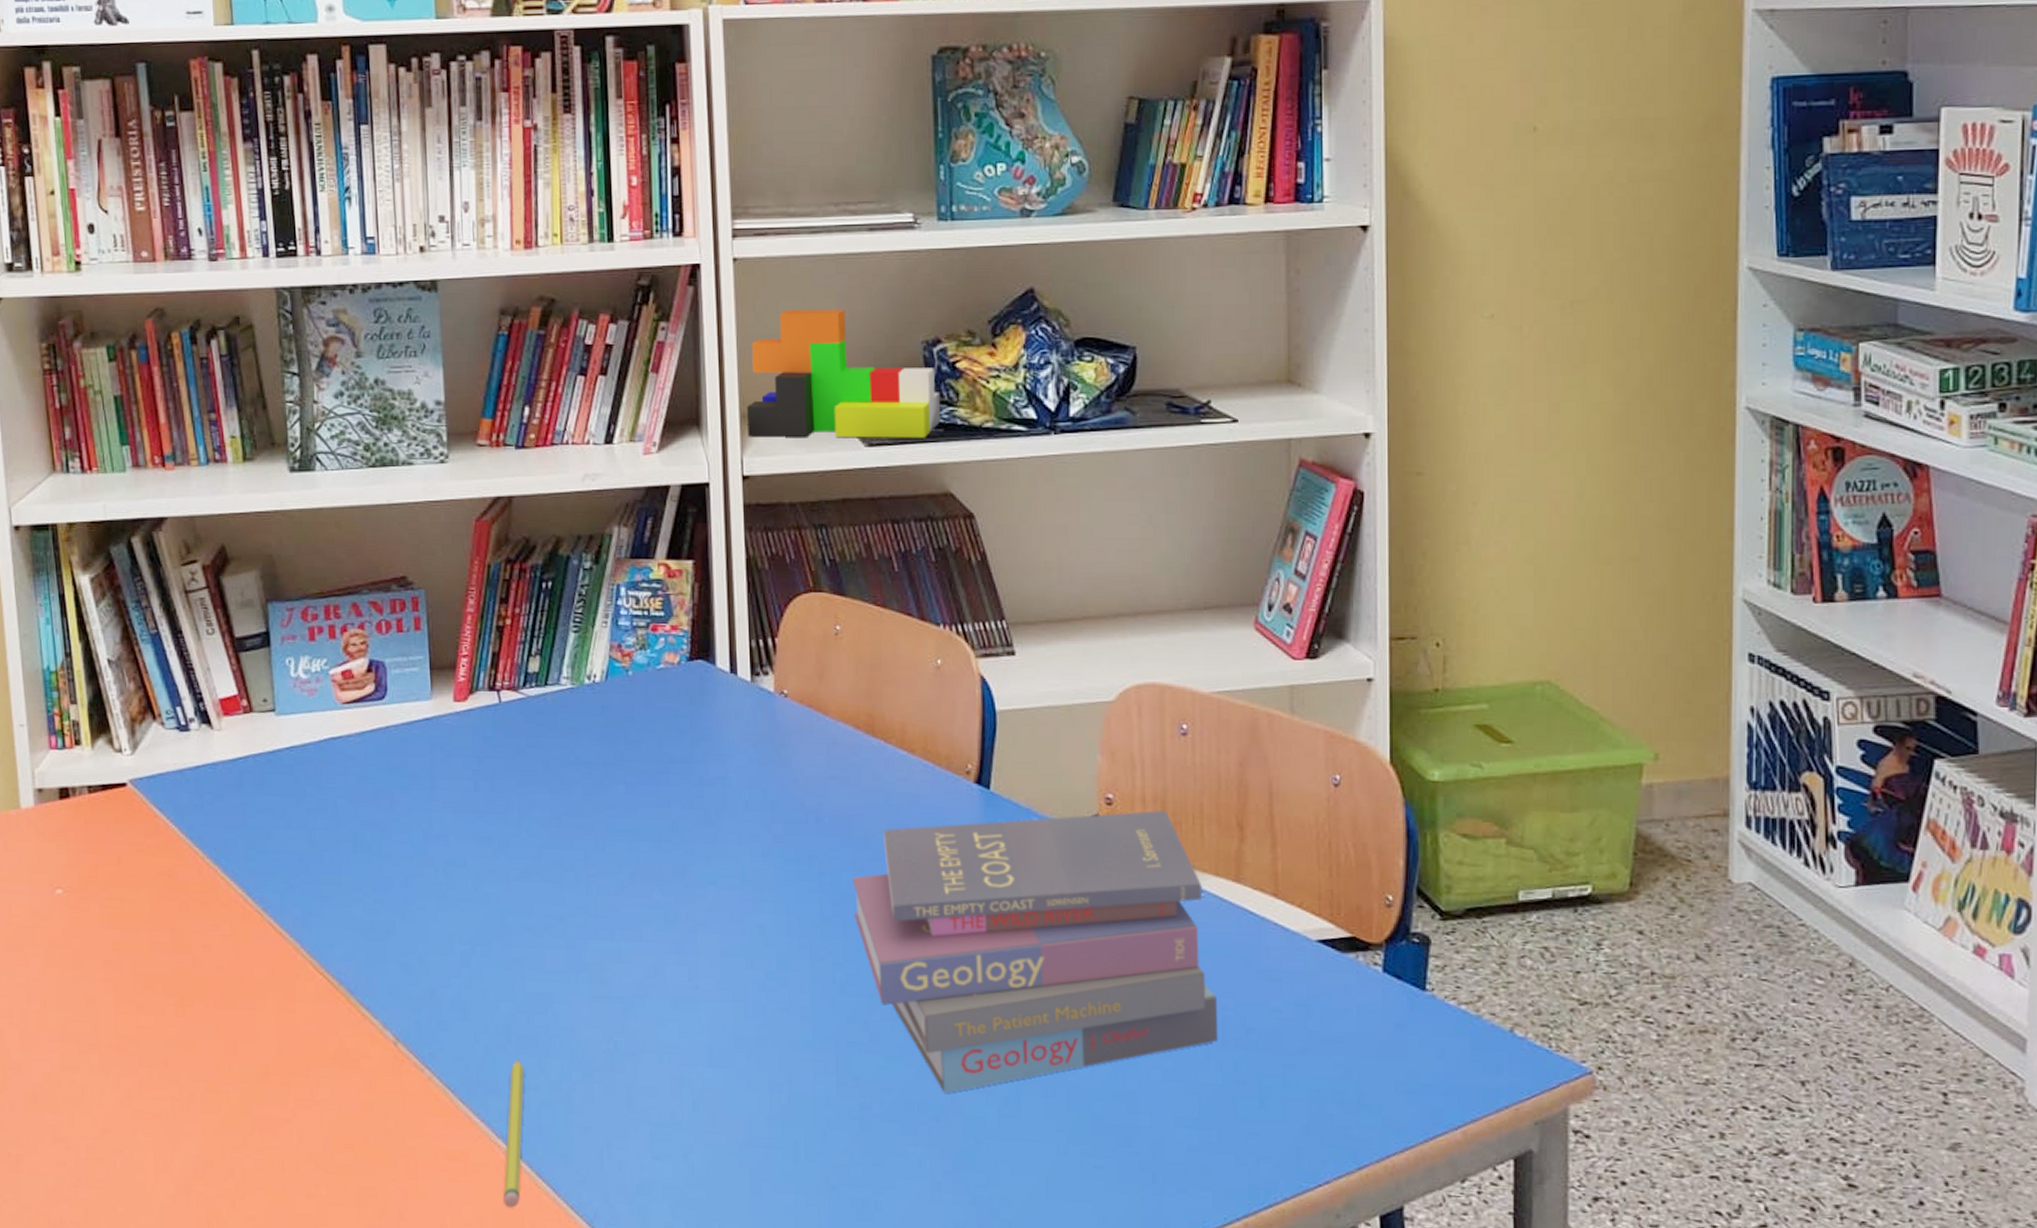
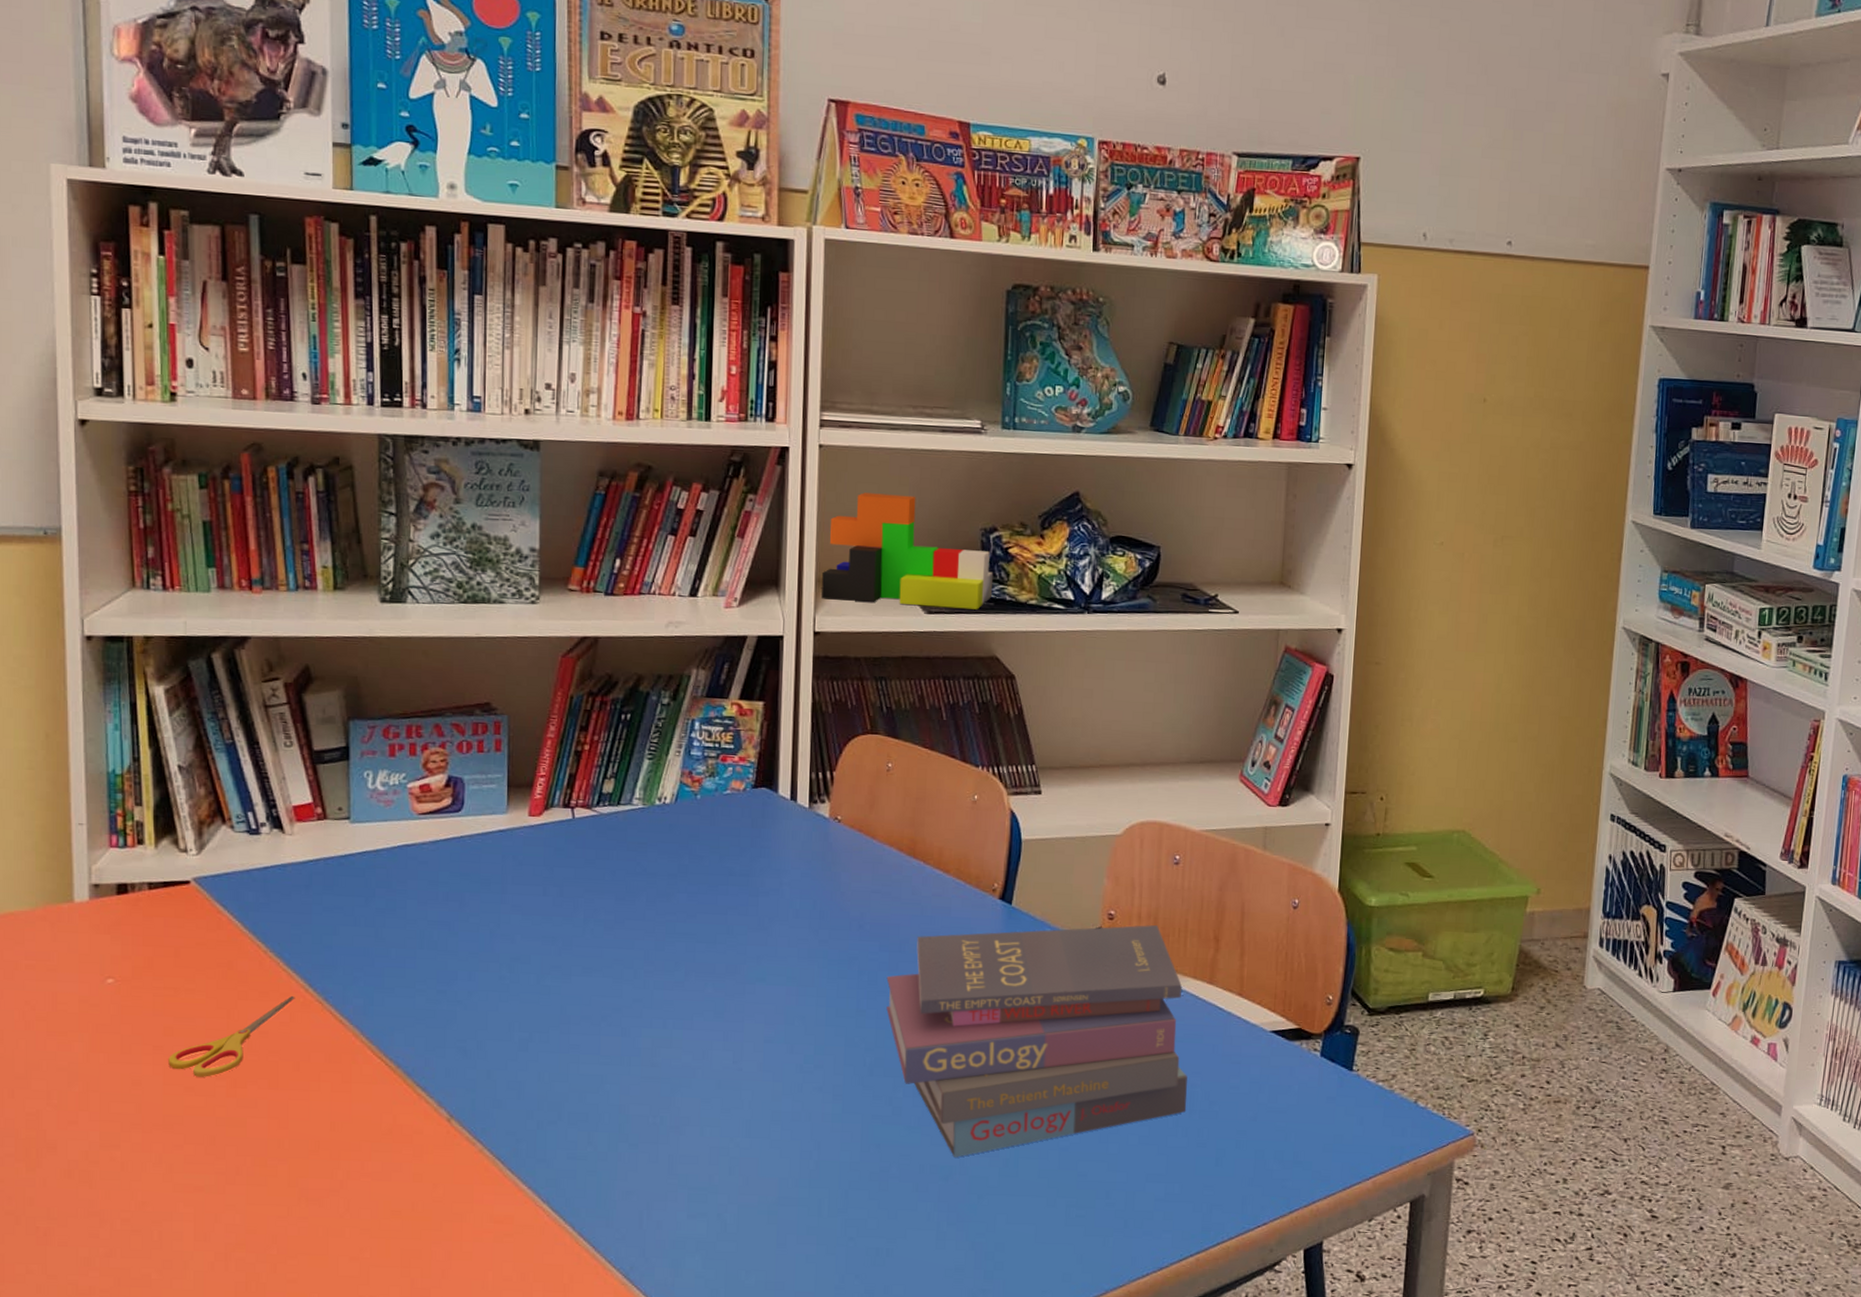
scissors: none [118,905,235,995] -> present [168,995,295,1077]
pencil: present [503,1058,525,1208] -> none [545,1132,574,1264]

